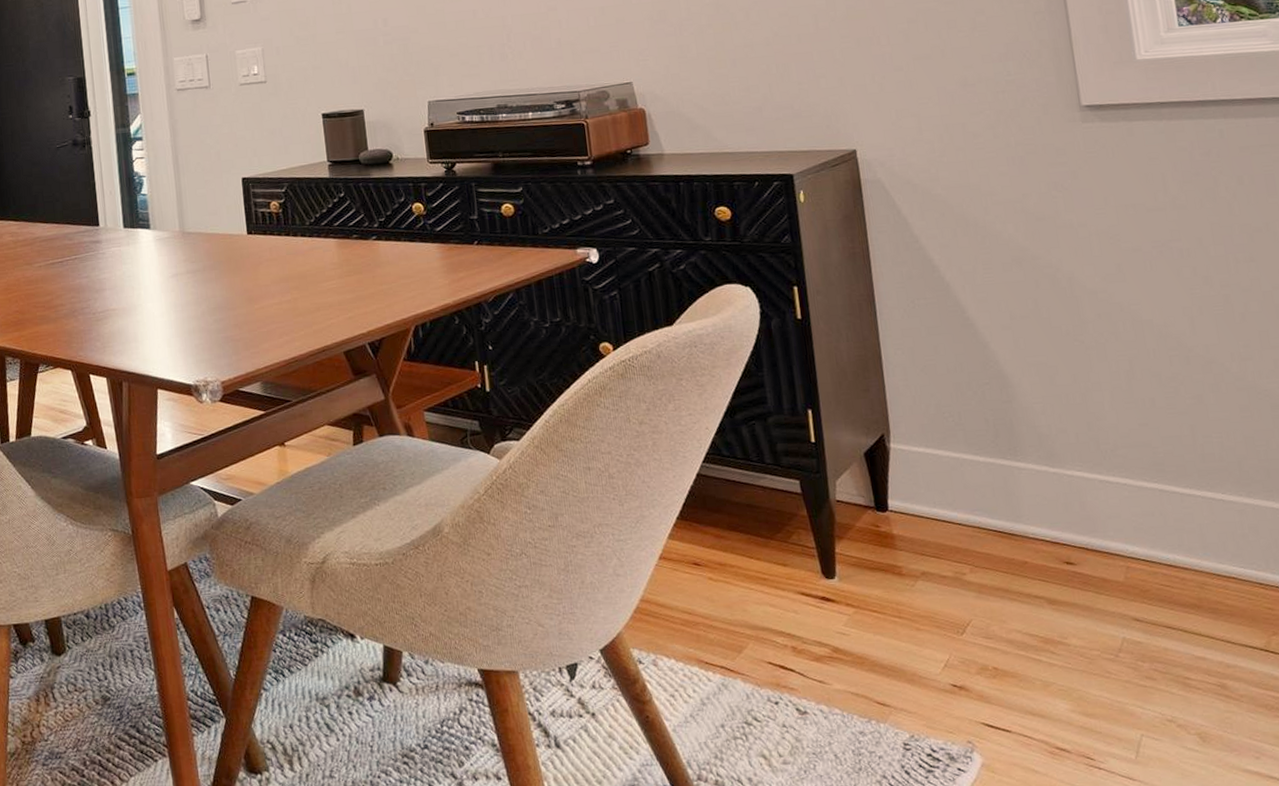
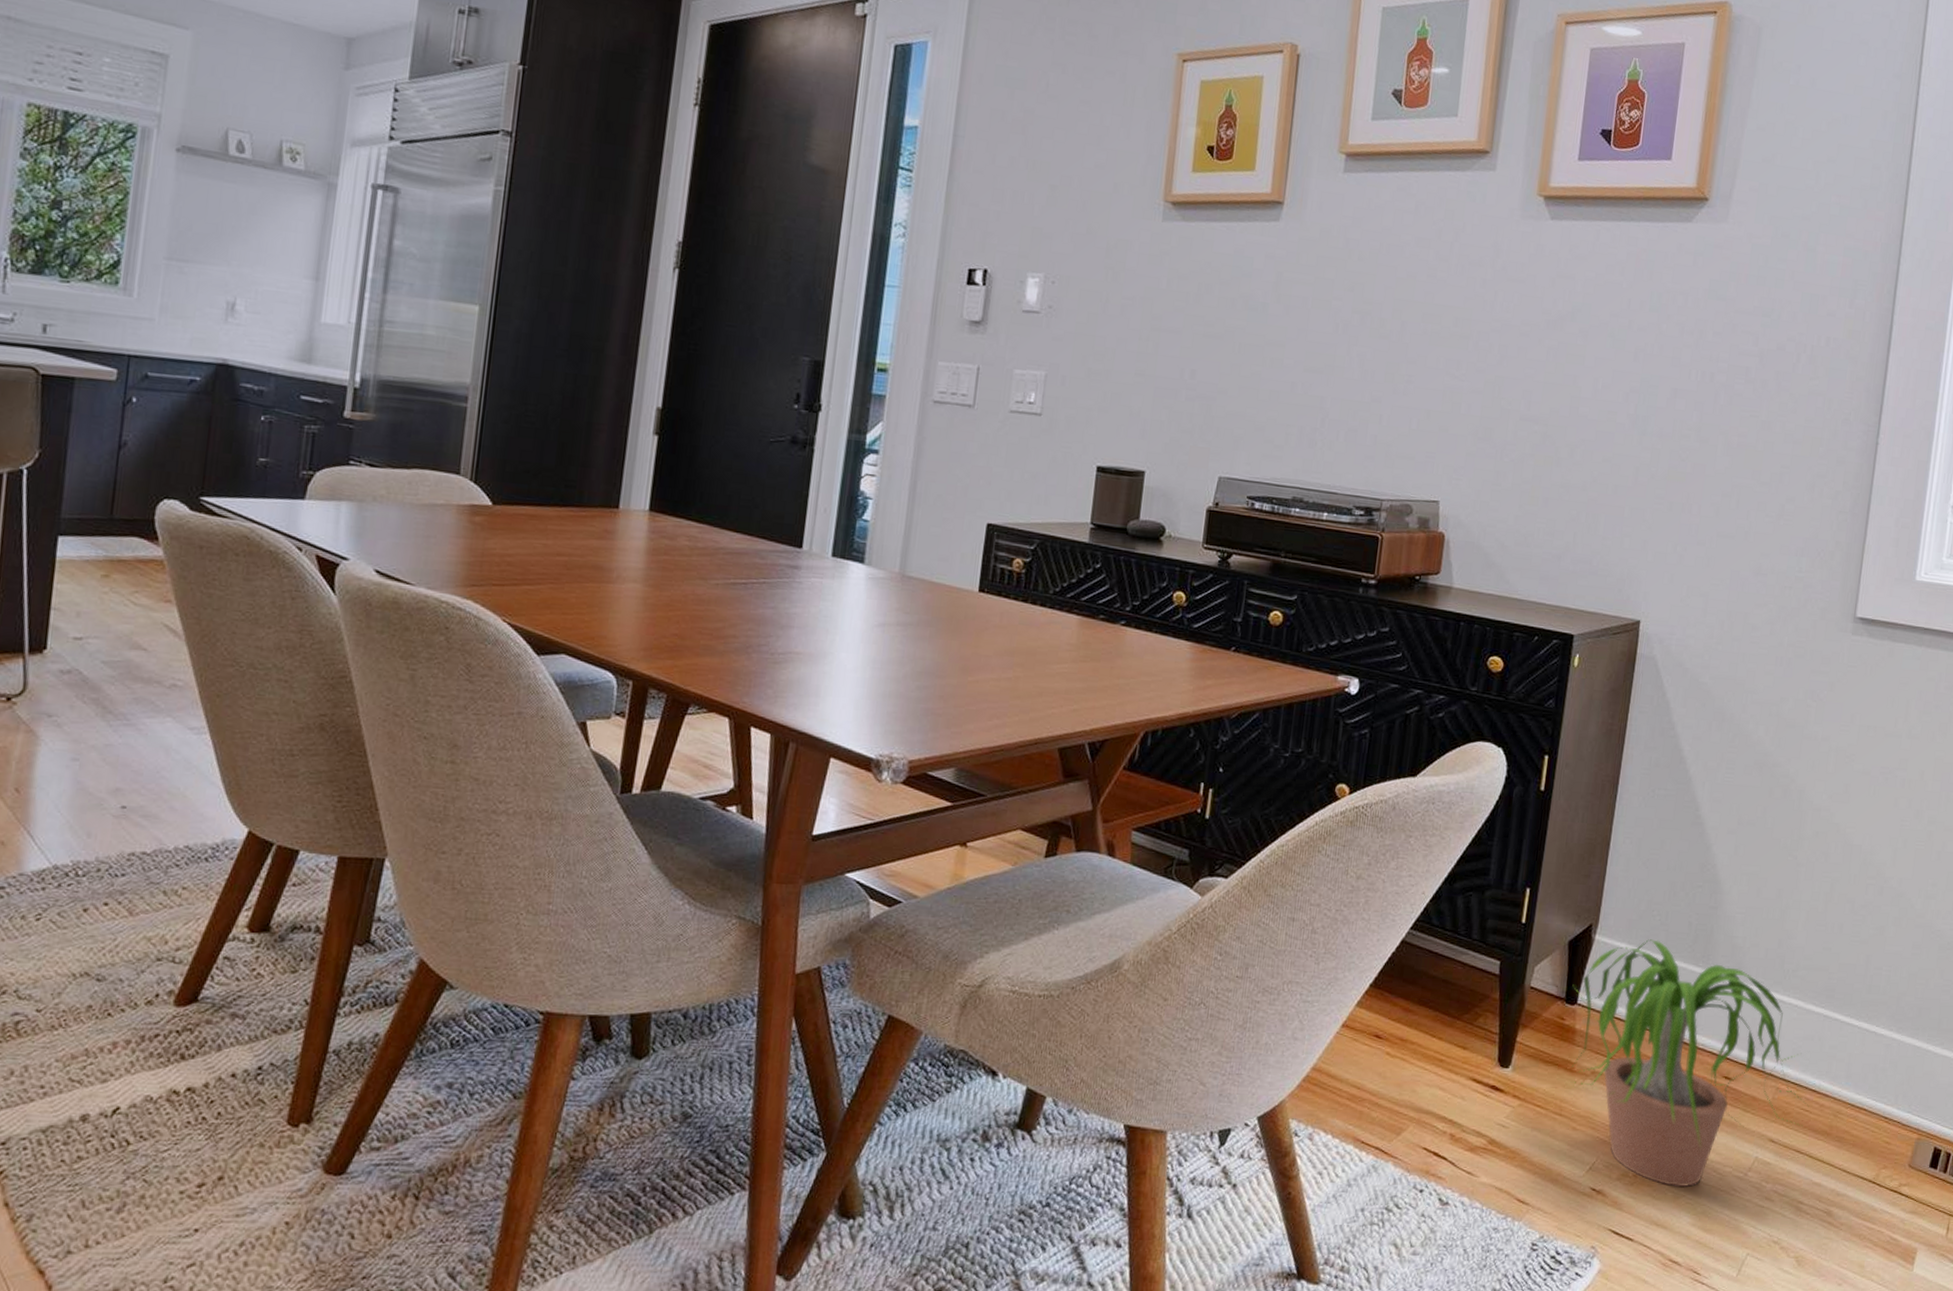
potted plant: none [882,440,1169,675] -> present [1571,939,1809,1188]

